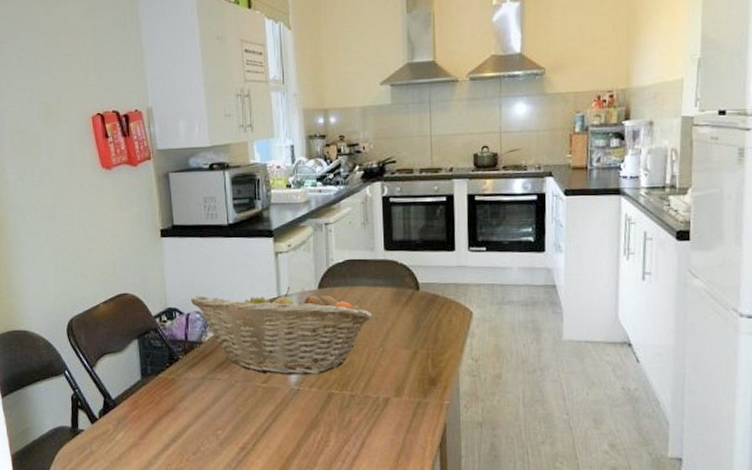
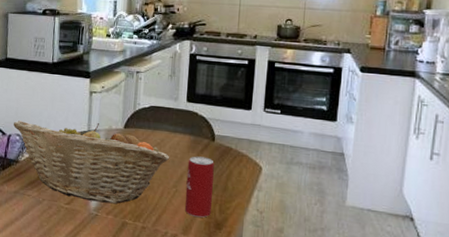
beverage can: none [392,309,424,375] -> present [185,156,214,218]

